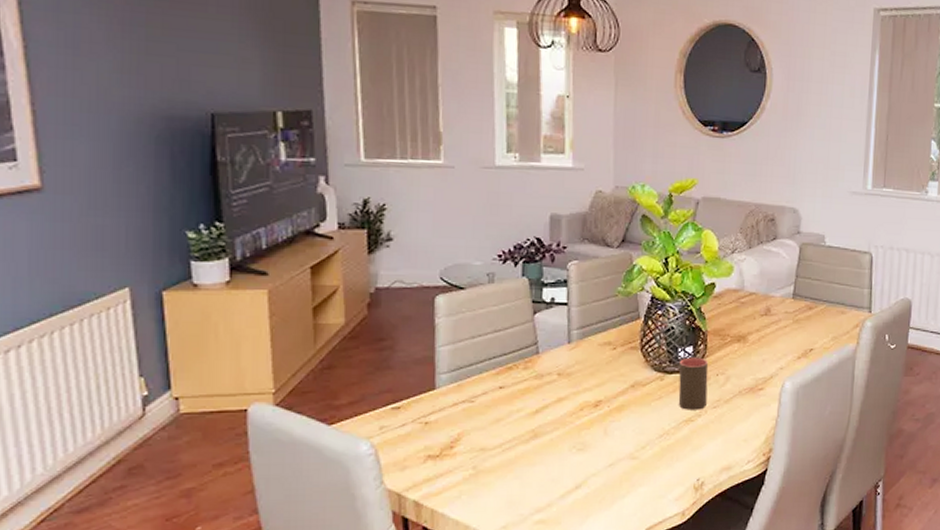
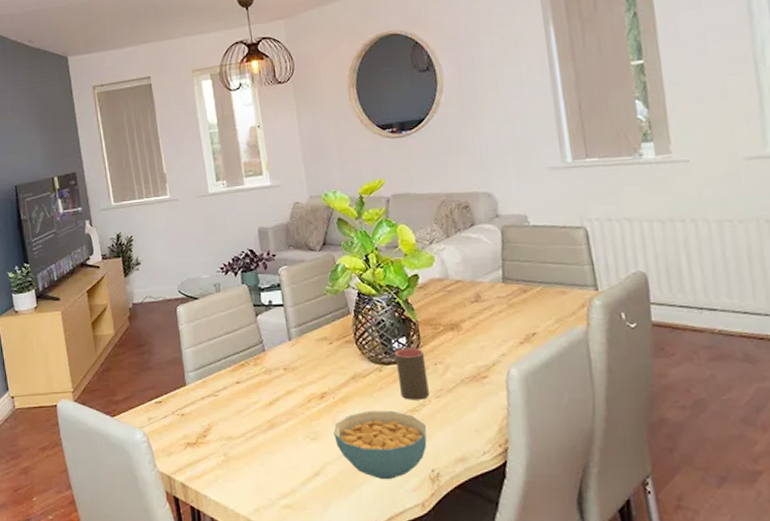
cereal bowl: none [603,420,698,491] -> present [334,410,427,480]

